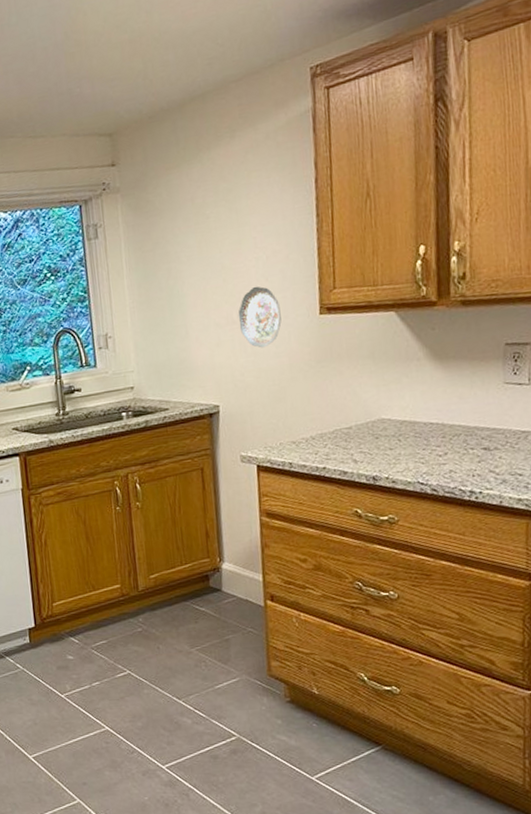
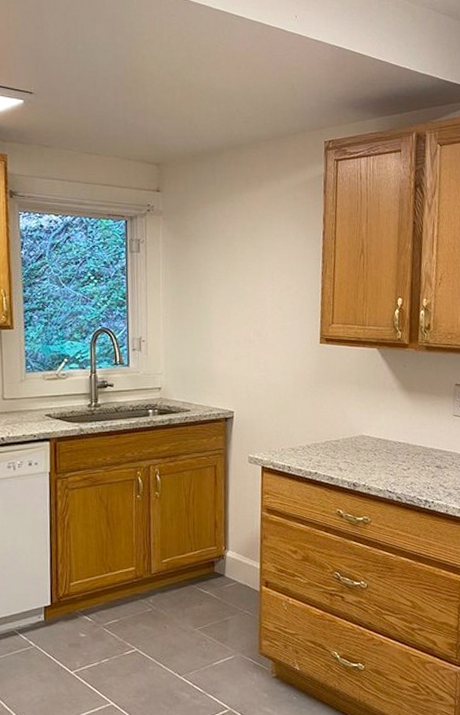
decorative plate: present [238,286,282,348] -> none [254,313,289,366]

